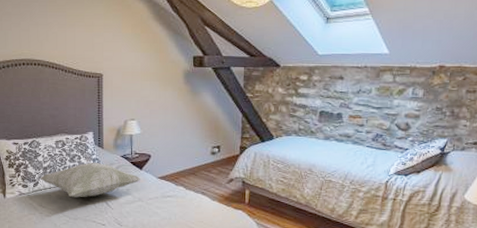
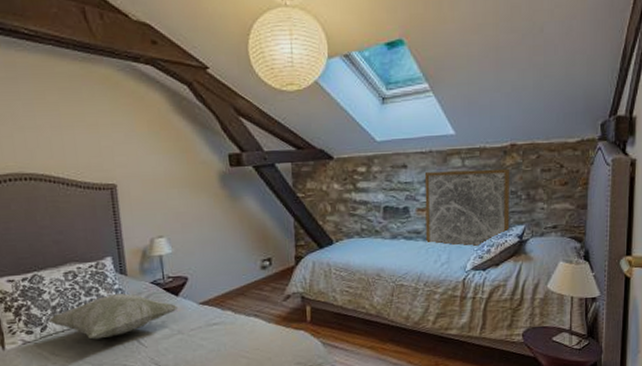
wall art: none [355,85,436,153] -> present [424,168,510,246]

